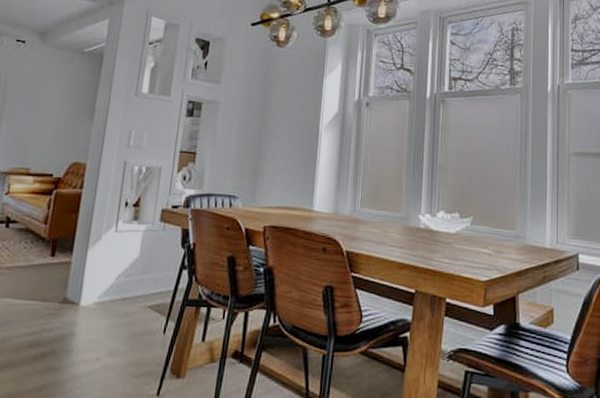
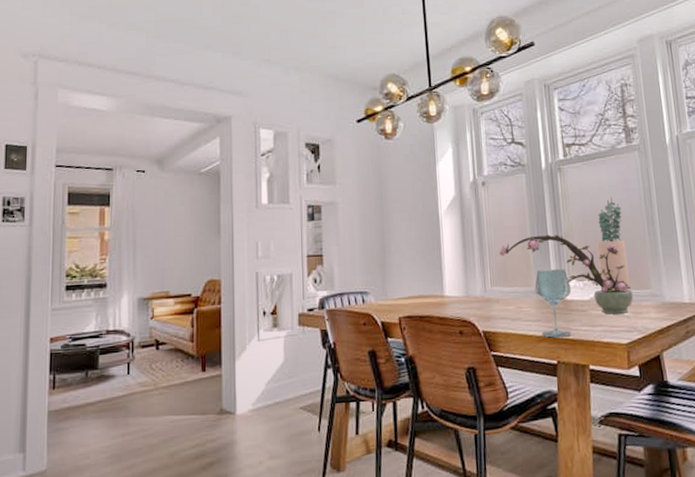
flower arrangement: none [373,163,498,251] -> present [499,234,634,315]
wine glass: none [402,197,439,267] -> present [534,268,572,338]
vase: none [467,135,498,230] -> present [596,197,631,291]

